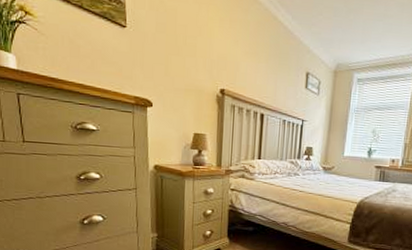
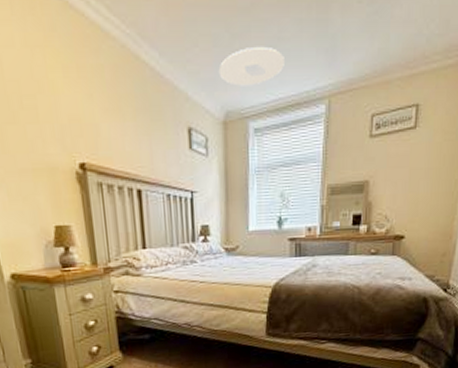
ceiling light: none [335,19,387,47] -> present [218,46,284,86]

